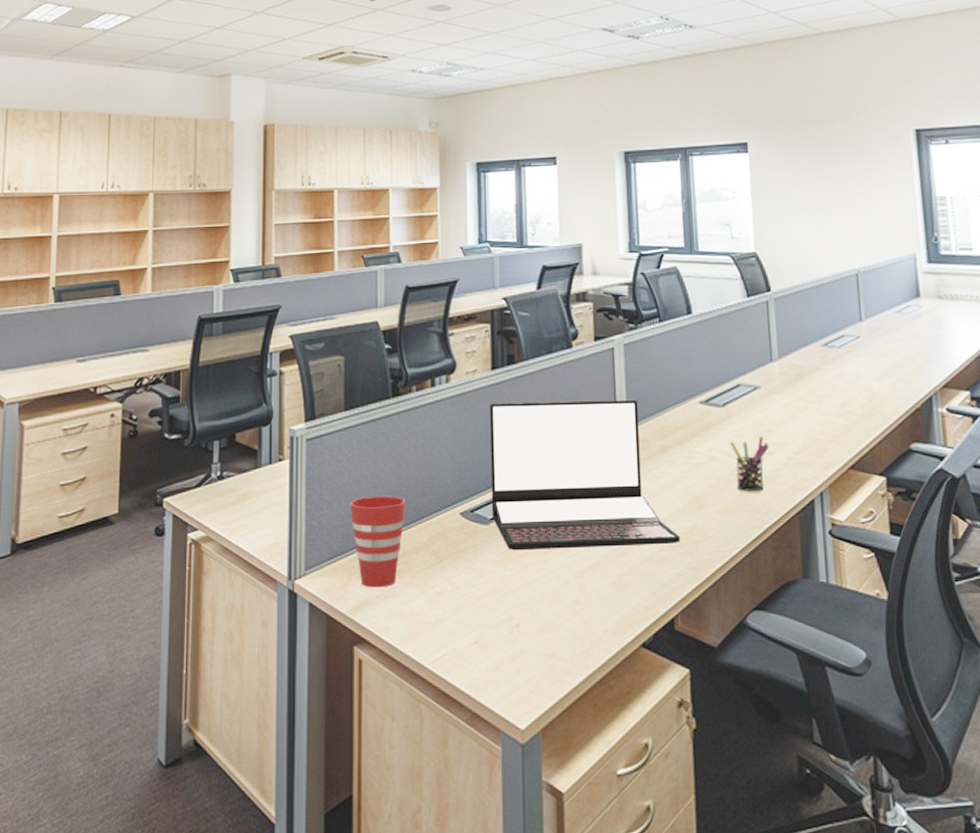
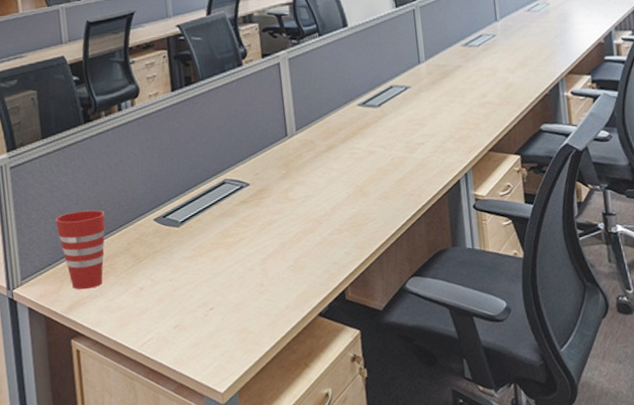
laptop: present [489,399,680,551] -> none [172,107,347,247]
pen holder: present [730,436,770,491] -> none [386,130,421,178]

